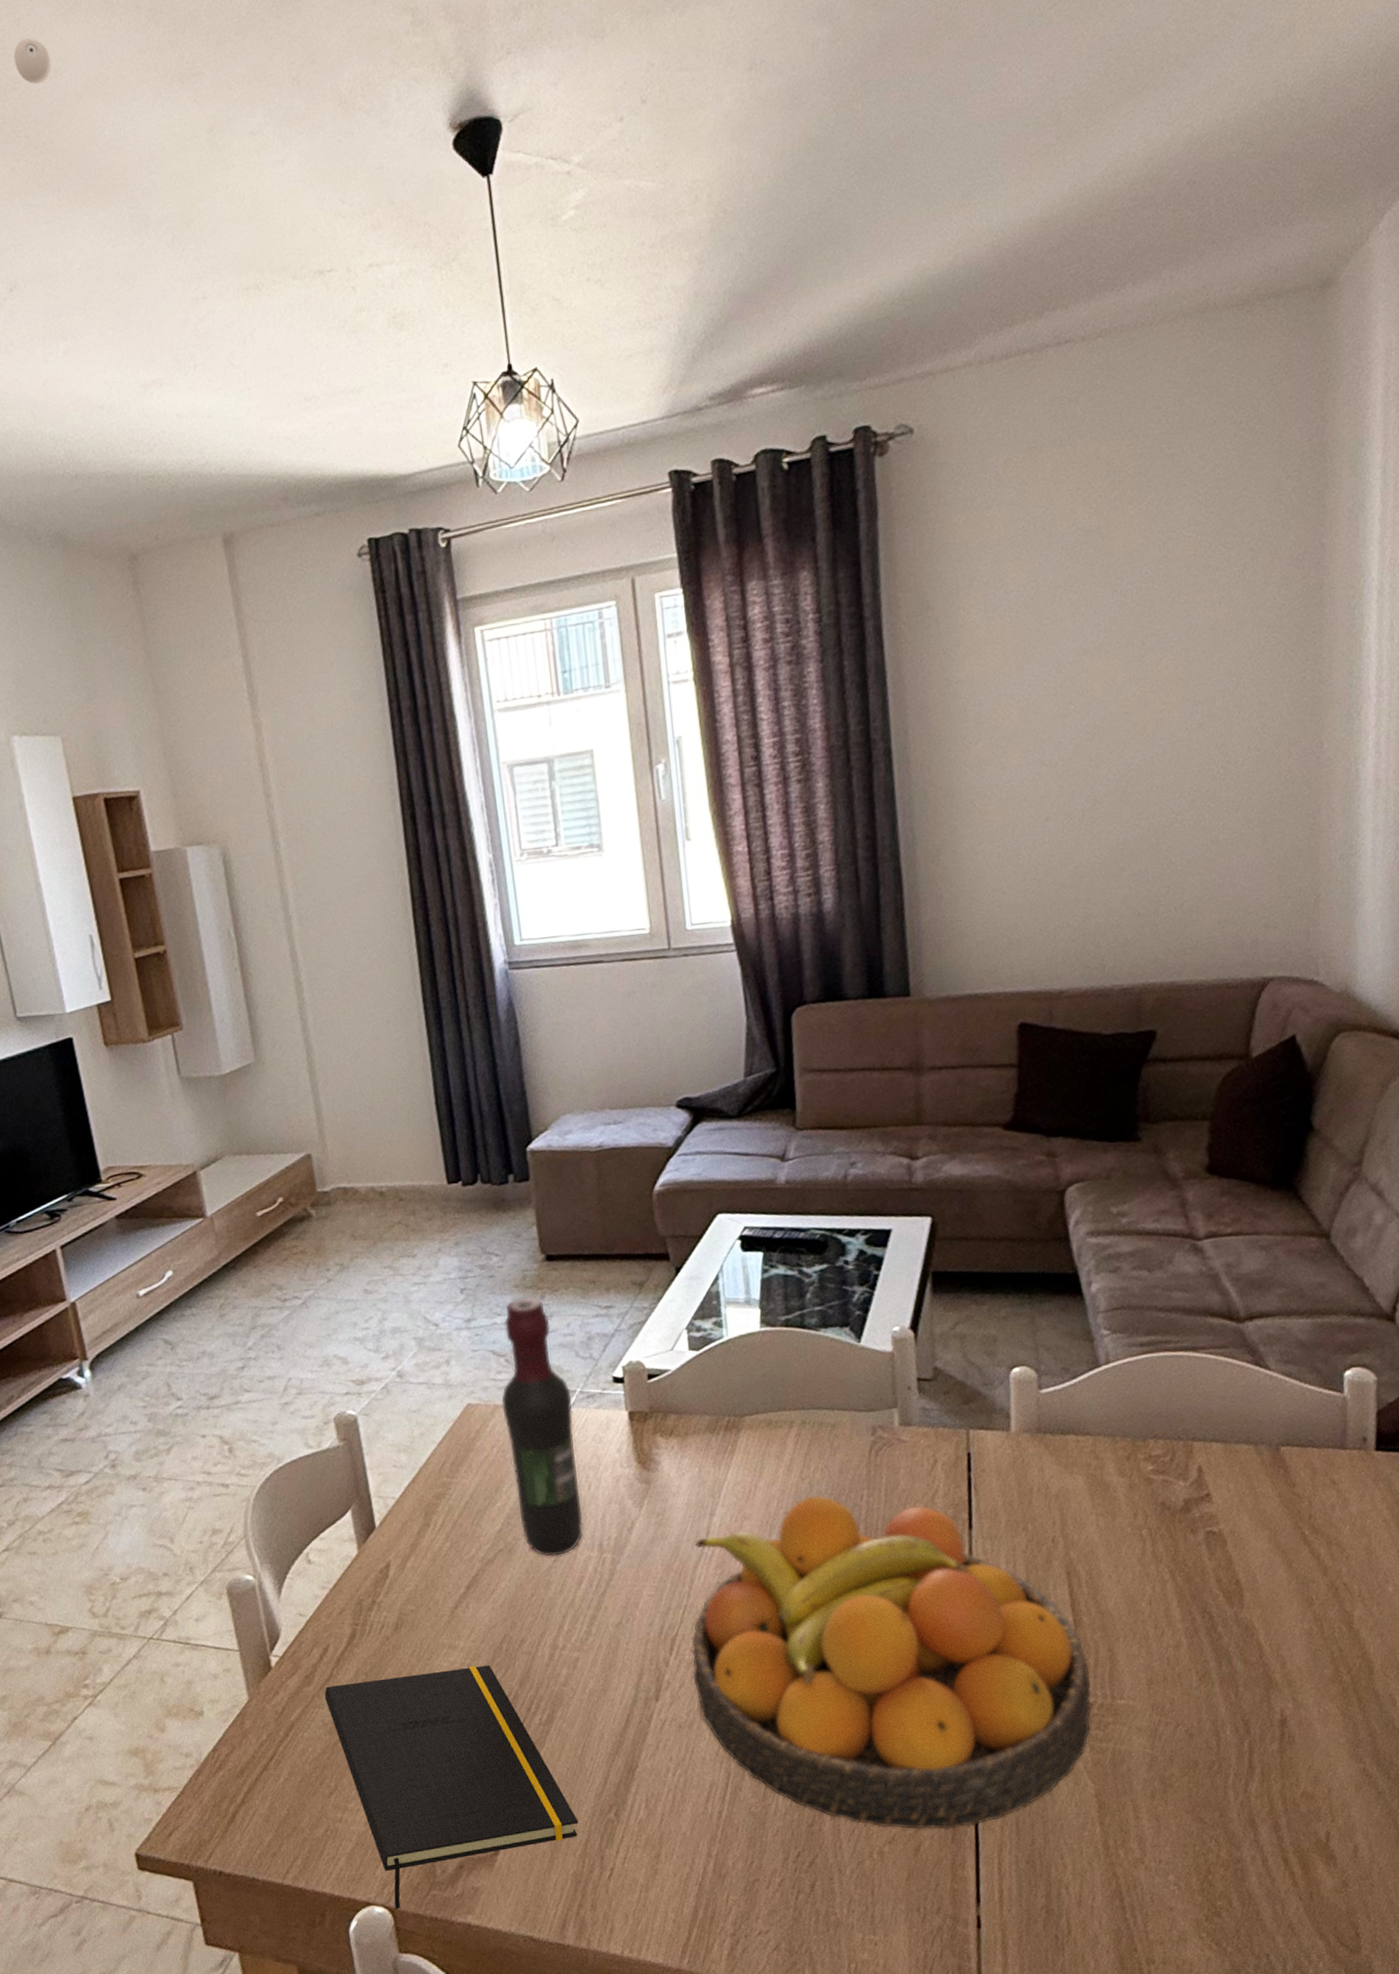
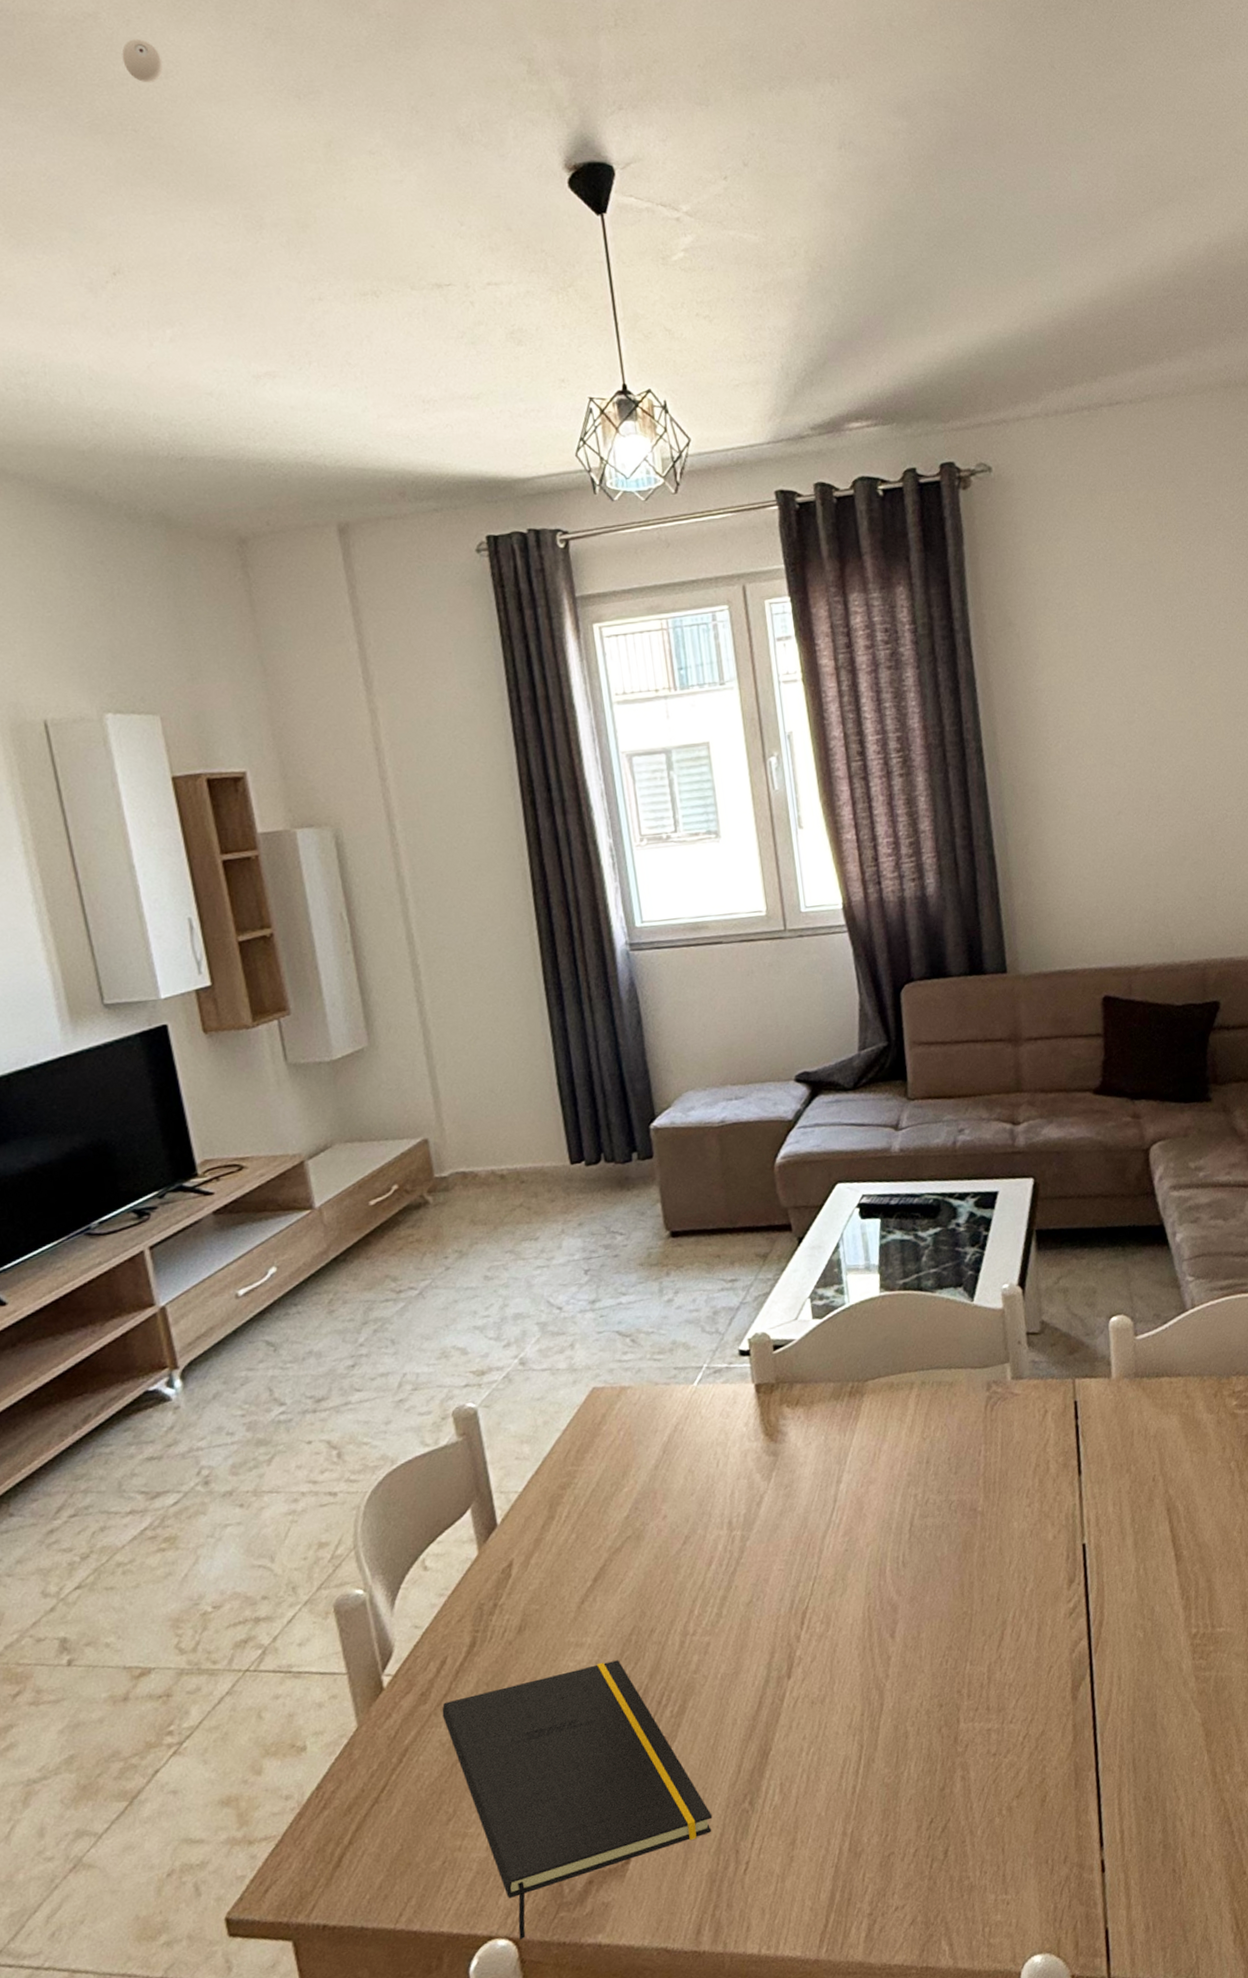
wine bottle: present [501,1297,584,1557] -> none [627,1274,713,1540]
fruit bowl: present [691,1495,1092,1830] -> none [821,1454,1195,1783]

